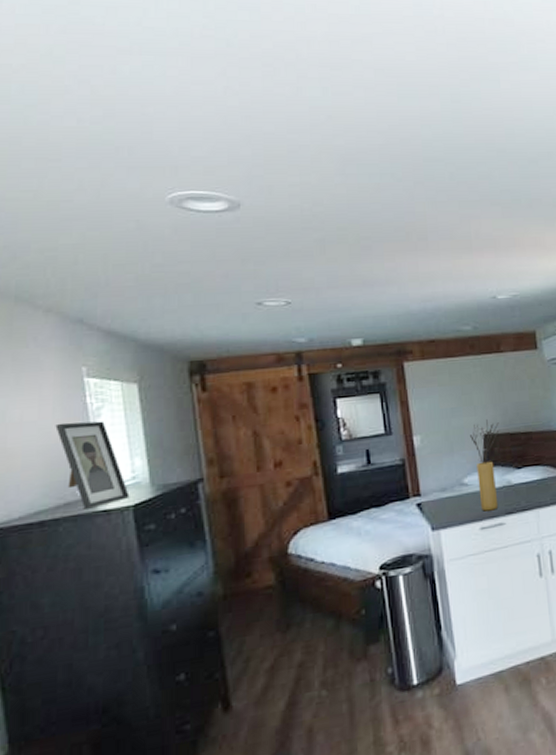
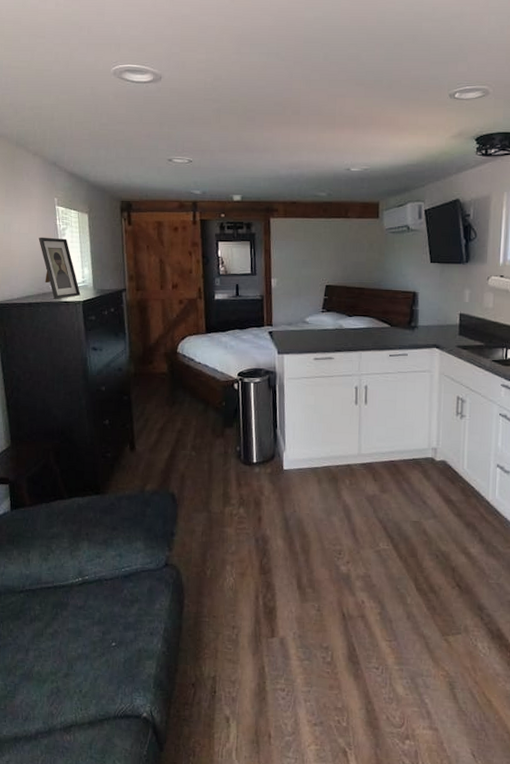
vase: present [470,419,499,512] -> none [315,273,339,346]

